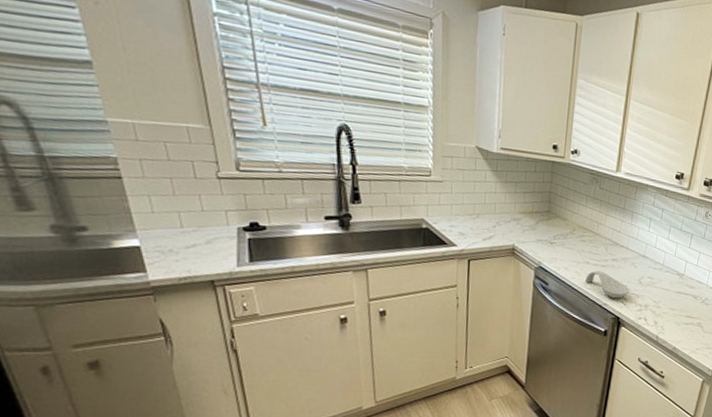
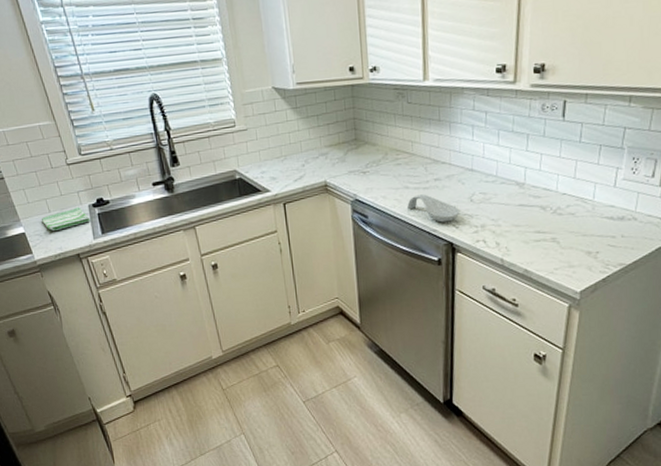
dish towel: none [167,227,237,250] -> present [41,207,90,231]

